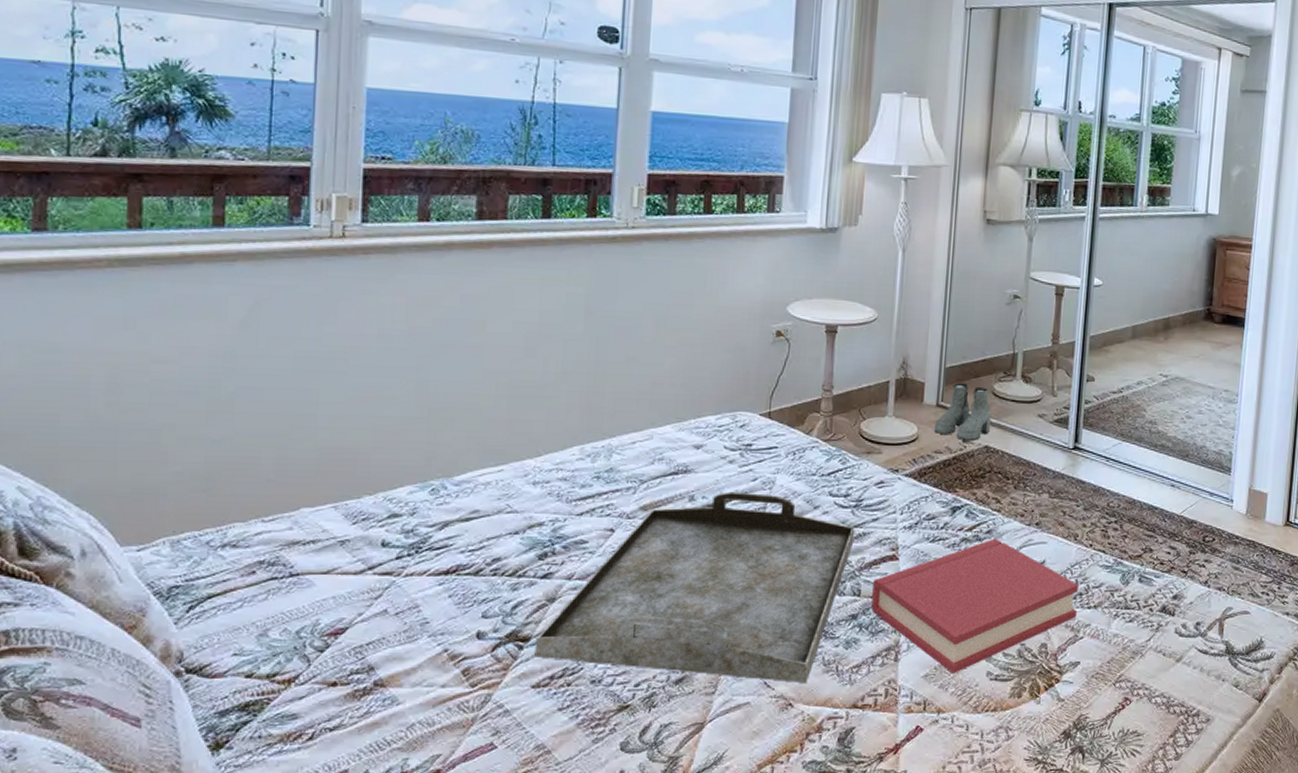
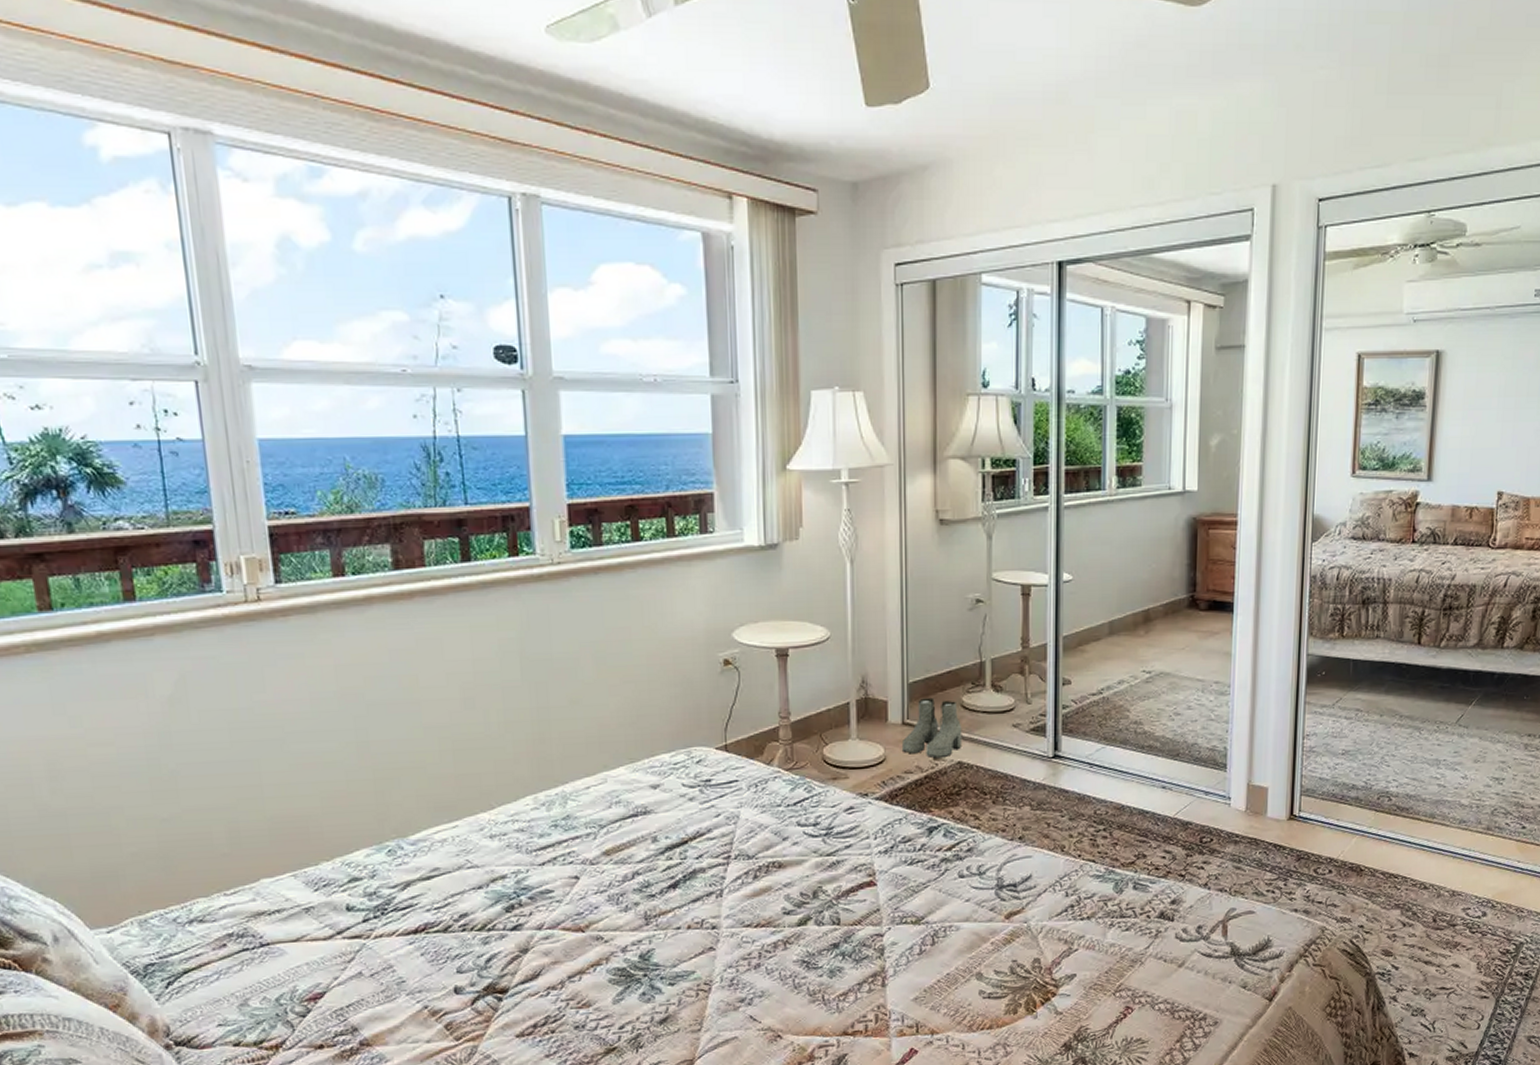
serving tray: present [534,491,855,684] -> none [513,829,828,1015]
hardback book: present [871,538,1078,674] -> none [852,856,1069,995]

